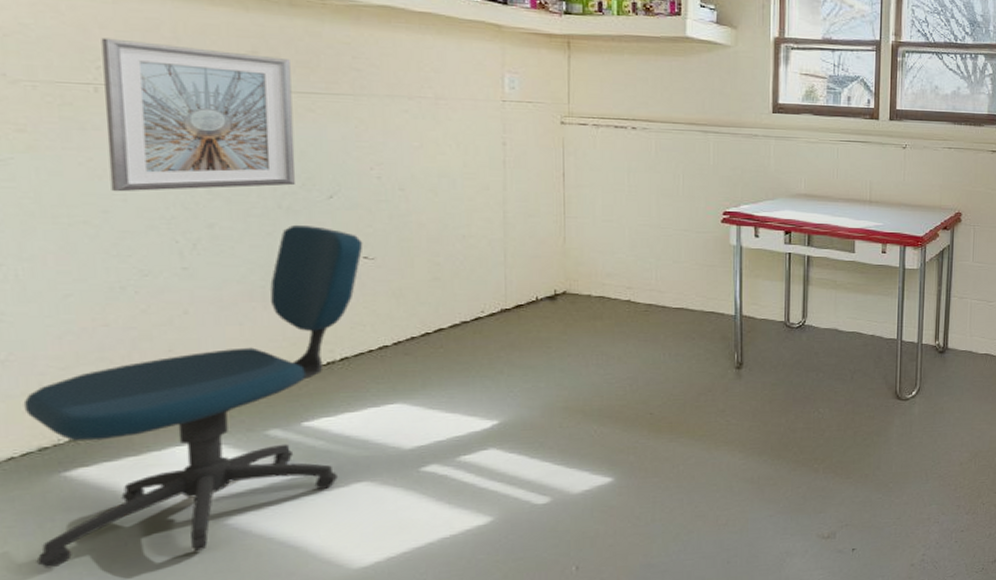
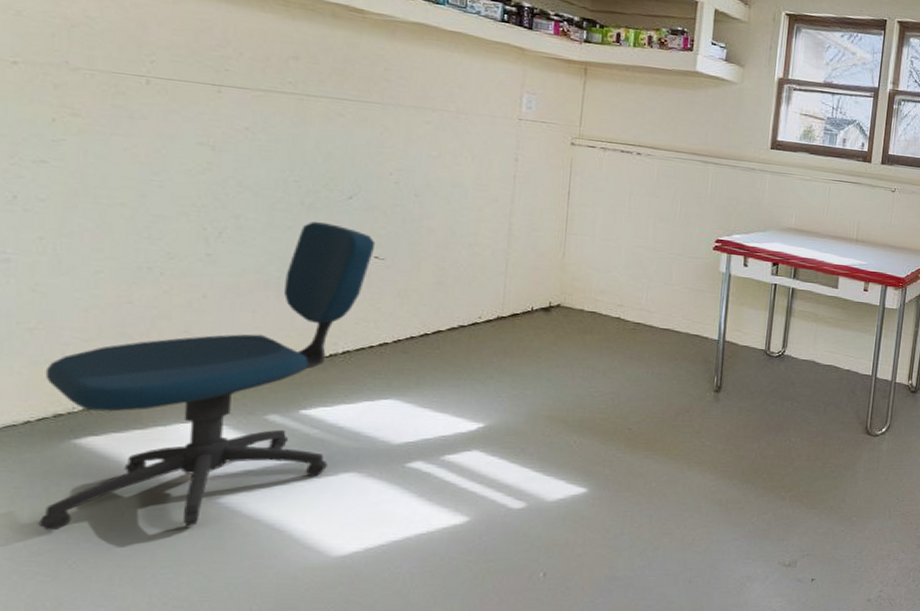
picture frame: present [101,37,296,192] -> none [150,34,327,185]

